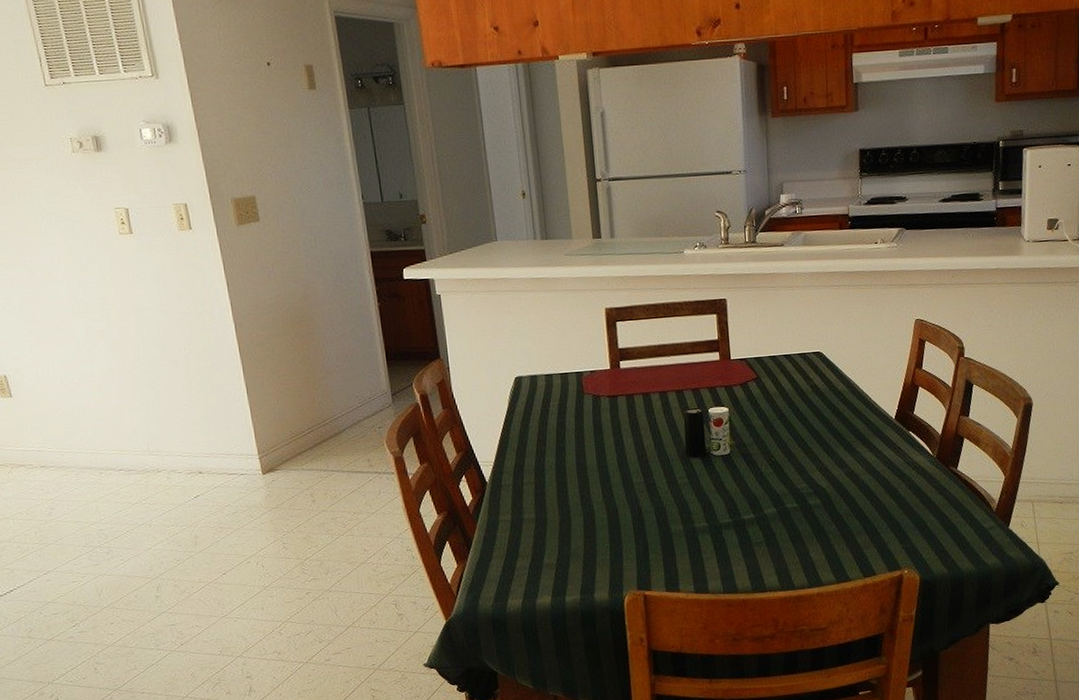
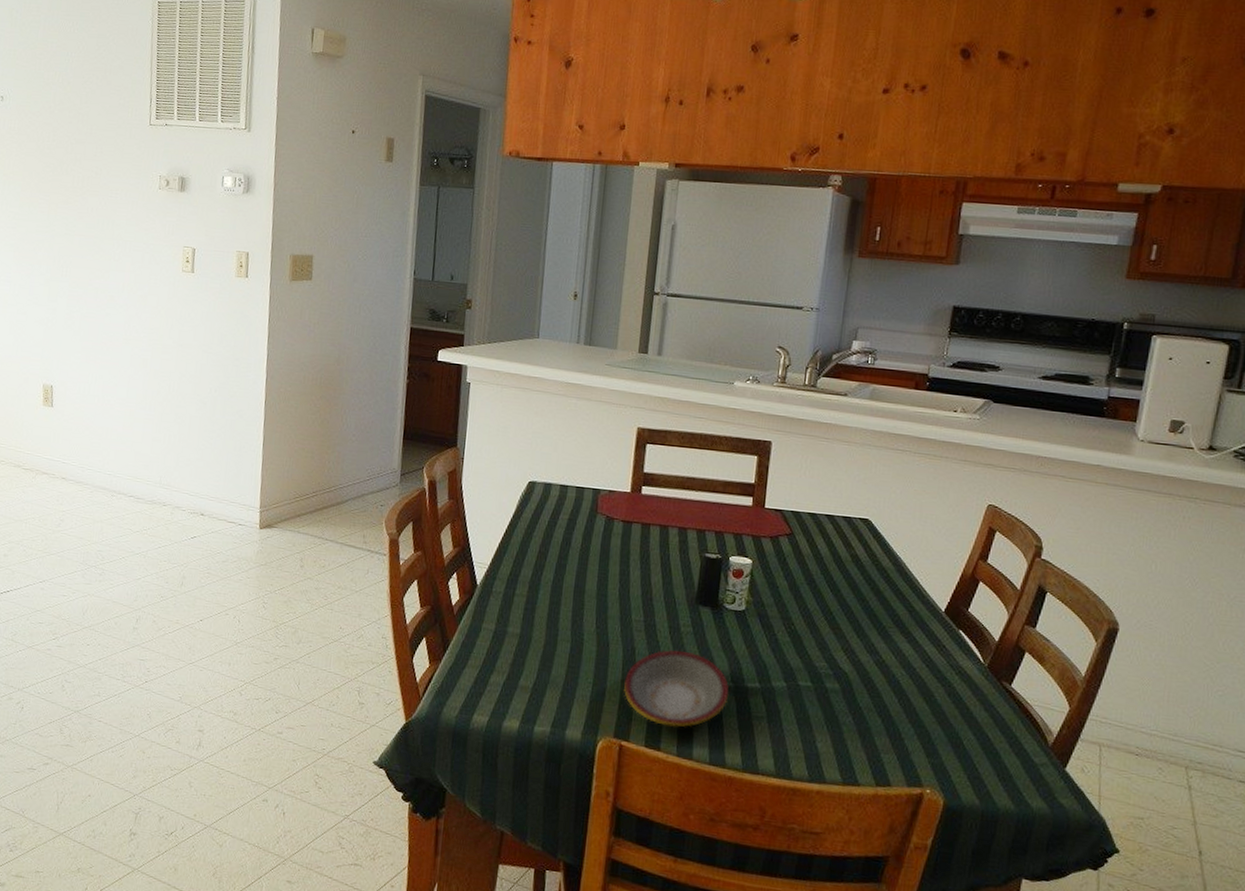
plate: none [637,500,730,570] -> present [624,650,729,727]

